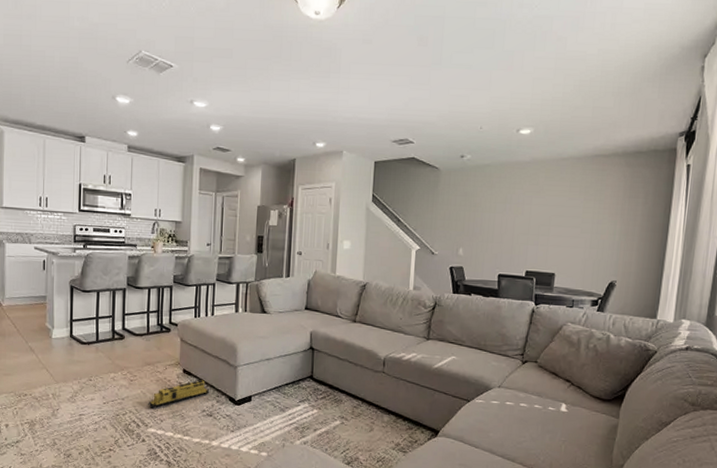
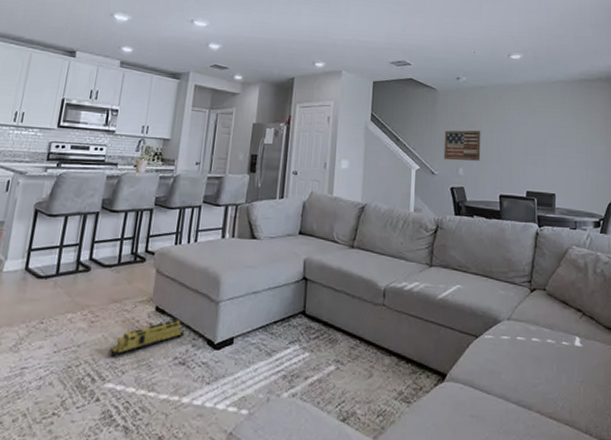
wall art: none [444,210,483,241] -> present [443,130,481,161]

